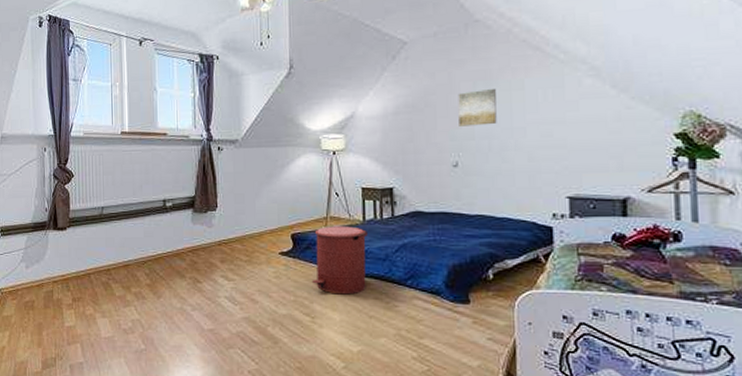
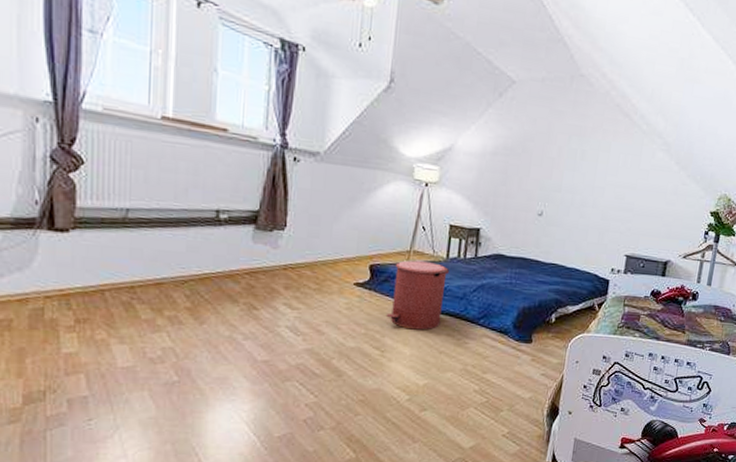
wall art: present [458,88,497,127] -> none [549,144,587,181]

